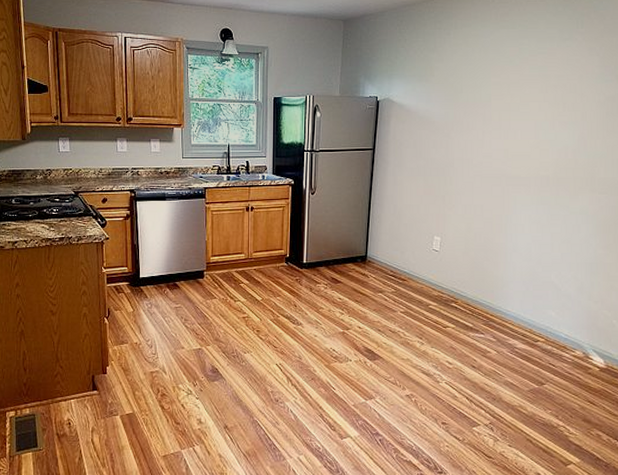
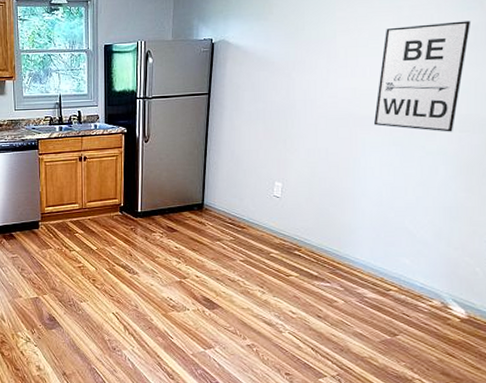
wall art: none [523,92,609,194] -> present [373,20,471,132]

